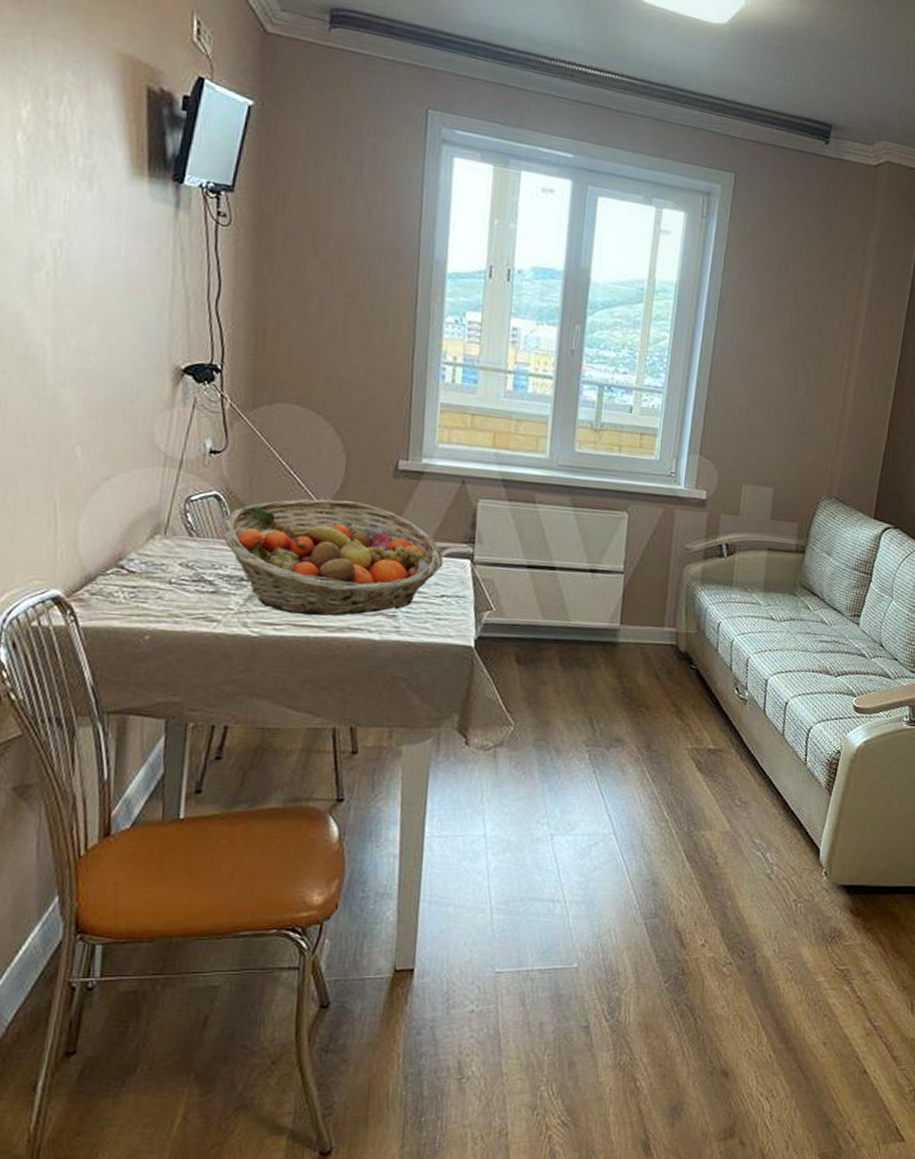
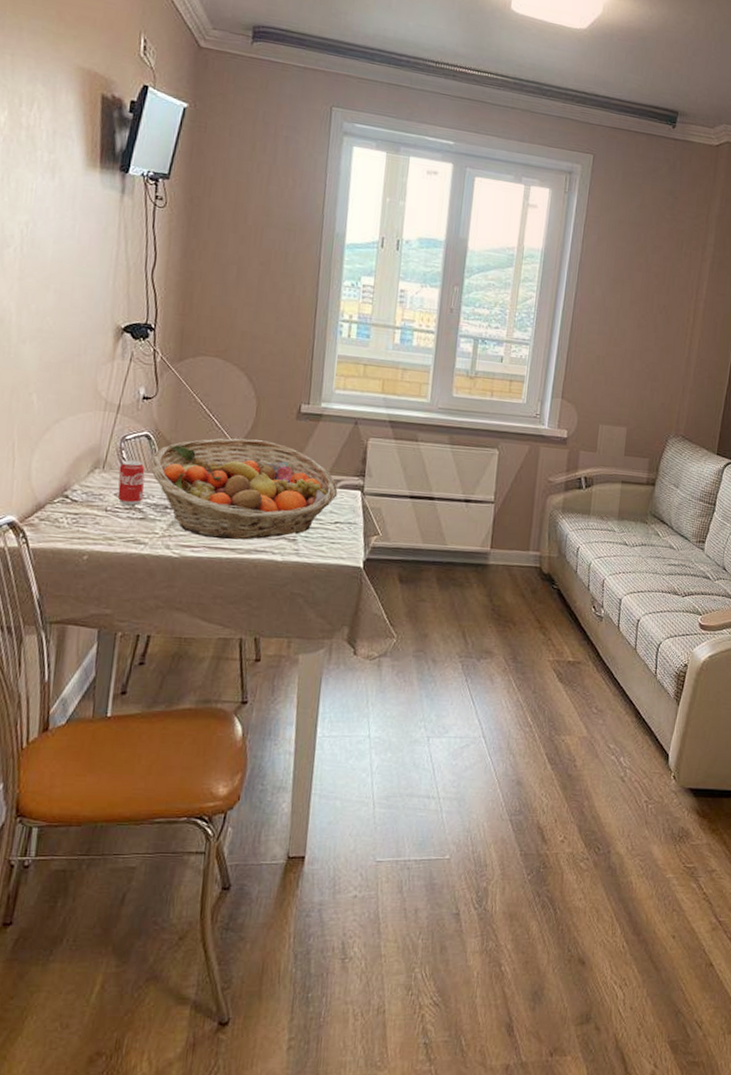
beverage can: none [183,524,215,577] -> present [117,459,145,506]

